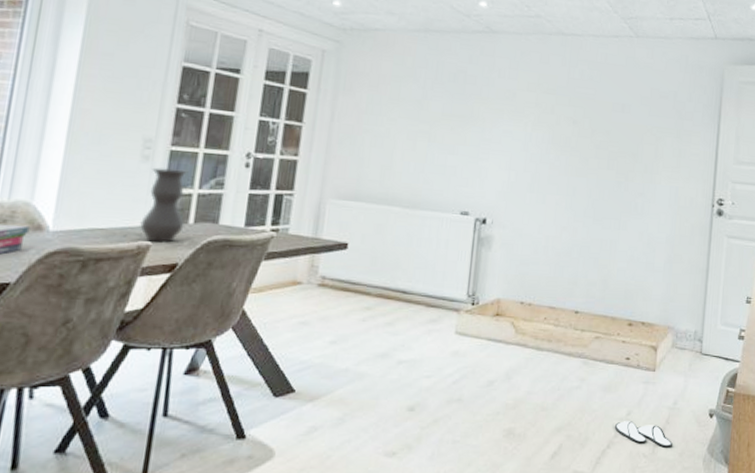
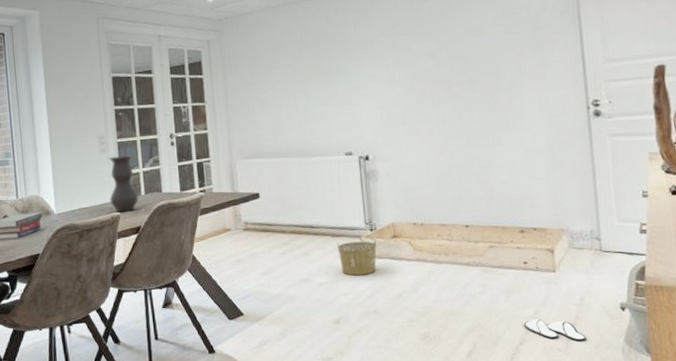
basket: none [429,314,475,356] -> present [337,240,377,276]

